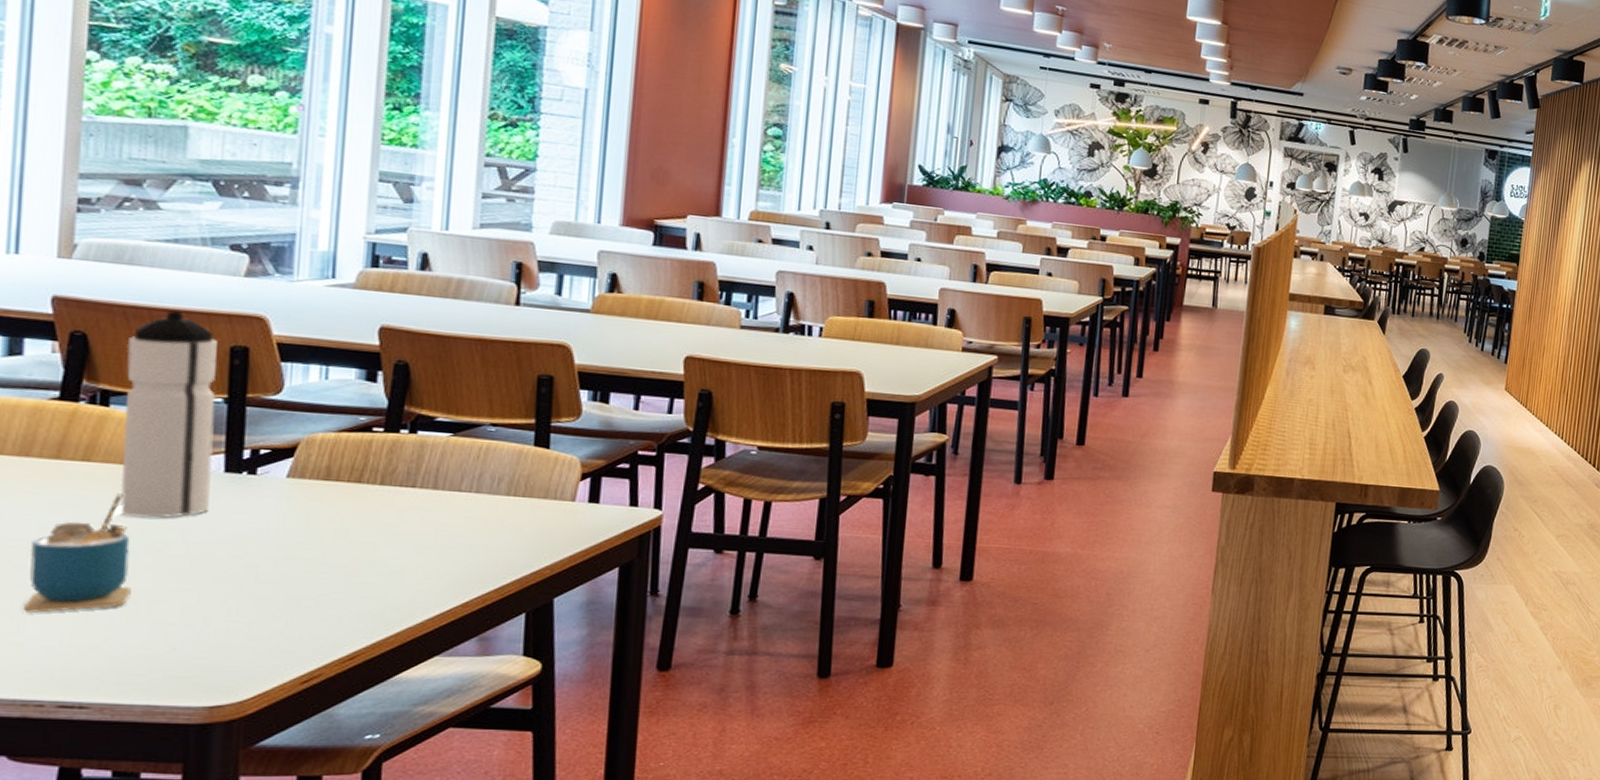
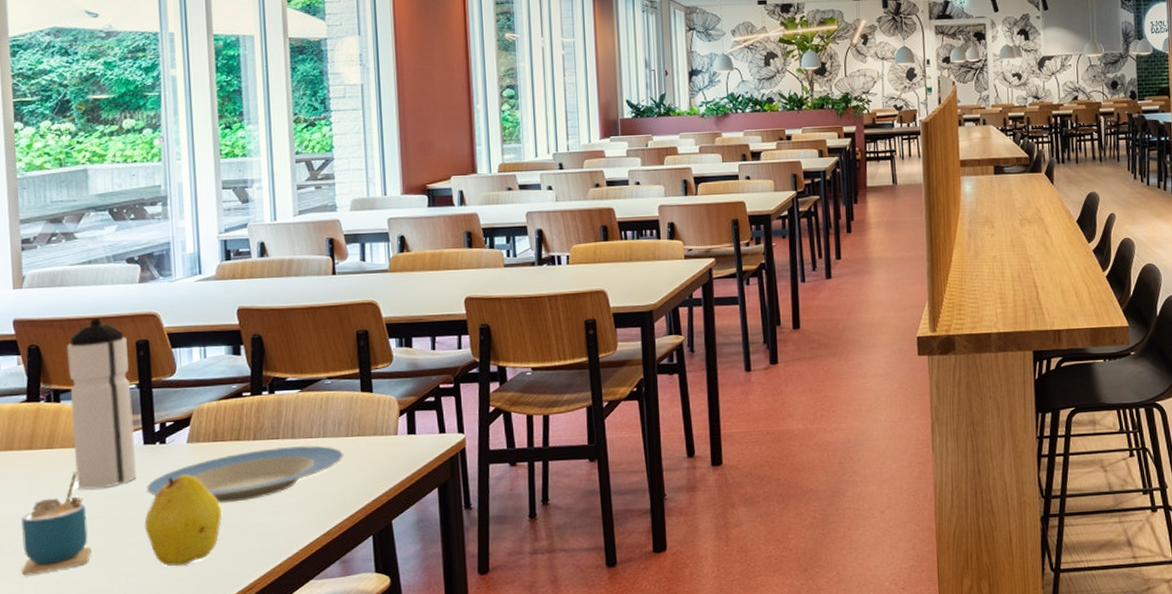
fruit: none [212,514,325,623] -> present [144,474,222,566]
plate: none [220,497,502,555] -> present [146,445,344,503]

